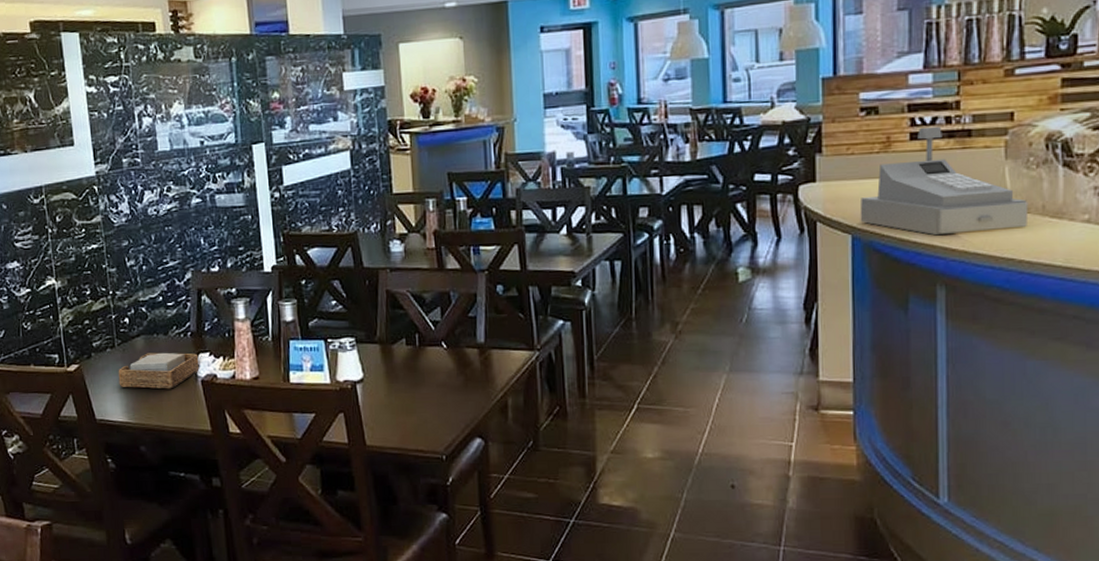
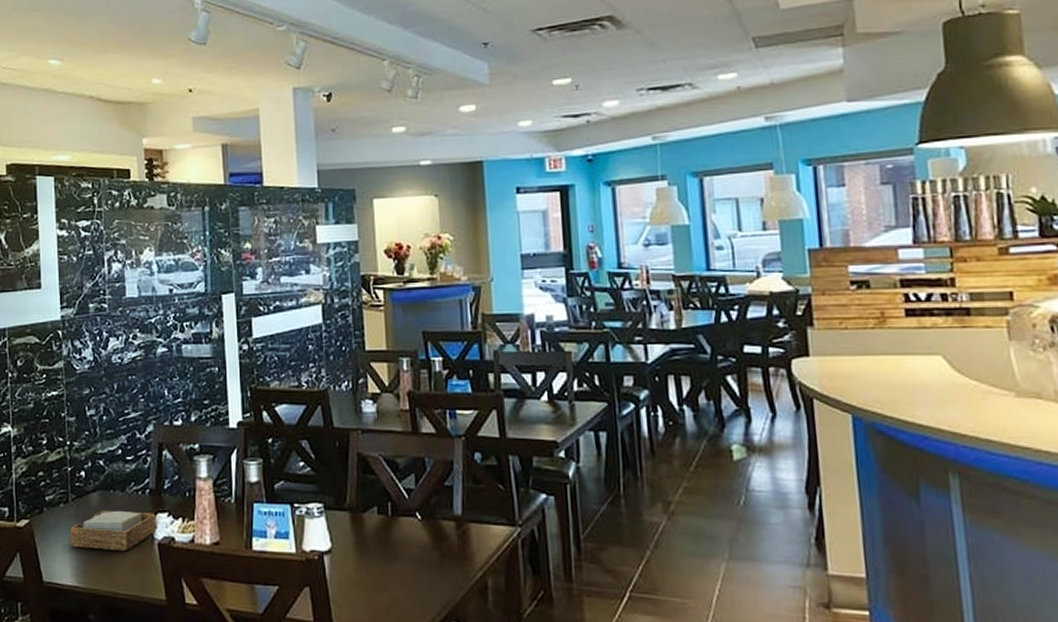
cash register: present [860,126,1029,236] -> none [858,303,1041,419]

